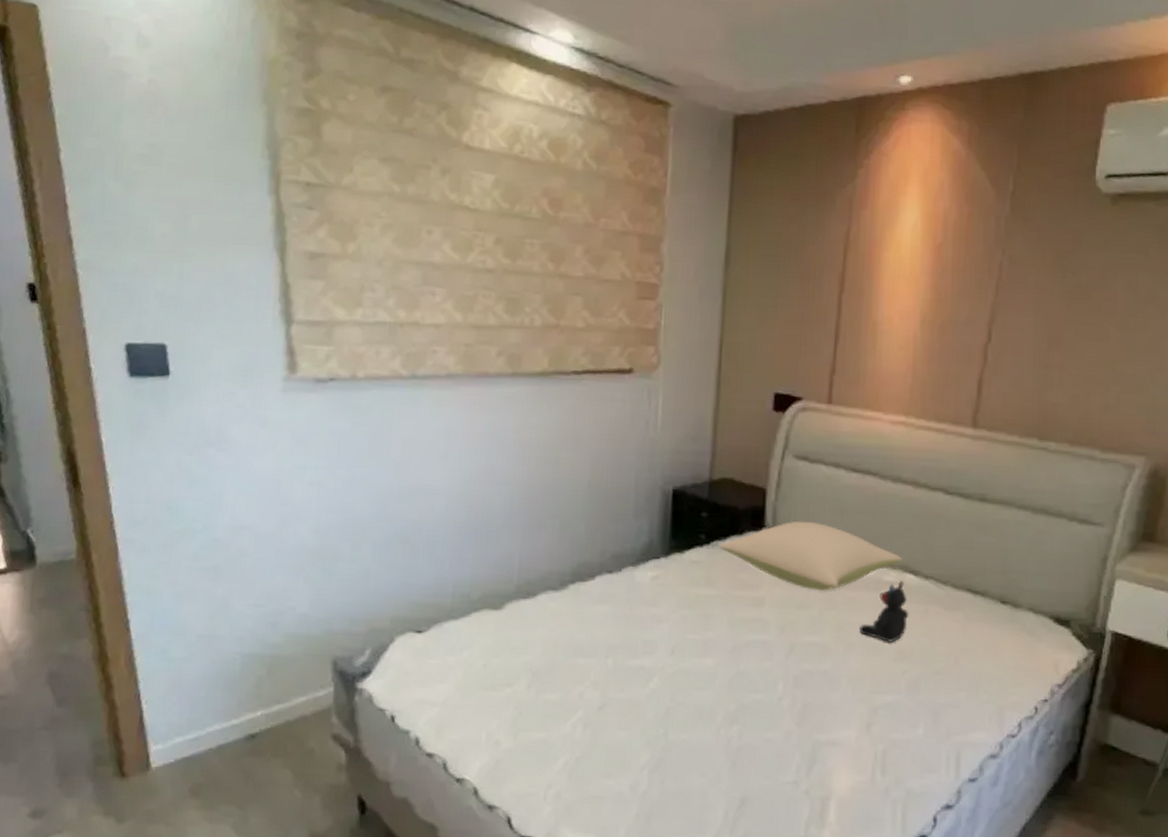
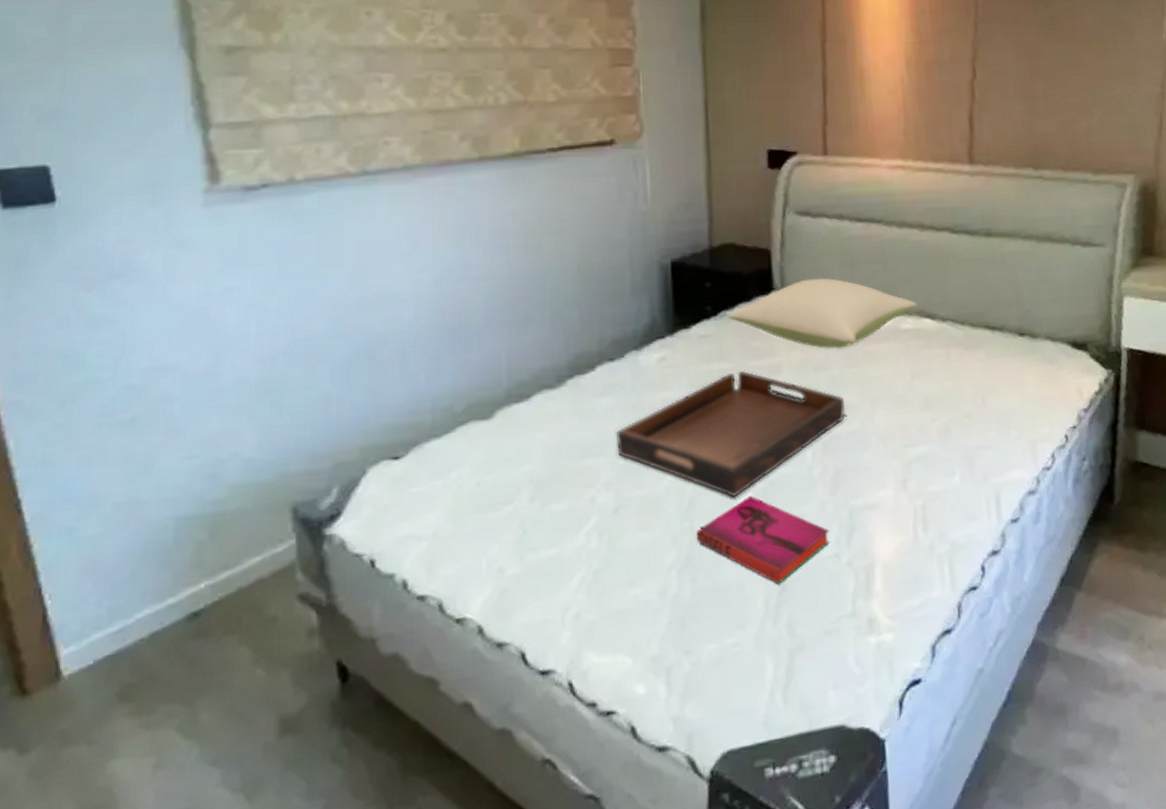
serving tray: none [606,598,820,714] -> present [615,370,846,498]
hardback book: none [668,715,791,800] -> present [696,496,830,585]
teddy bear: present [860,581,909,642] -> none [883,327,931,392]

